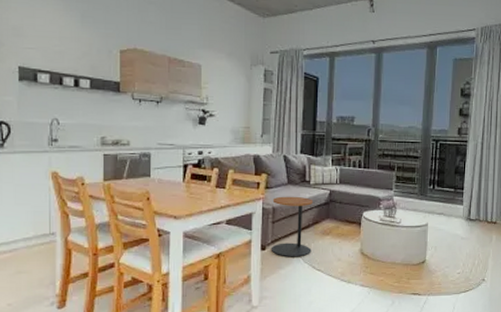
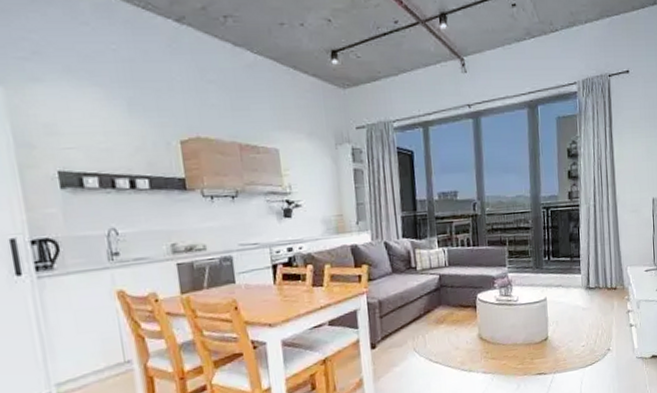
side table: present [272,196,314,258] -> none [377,285,427,353]

